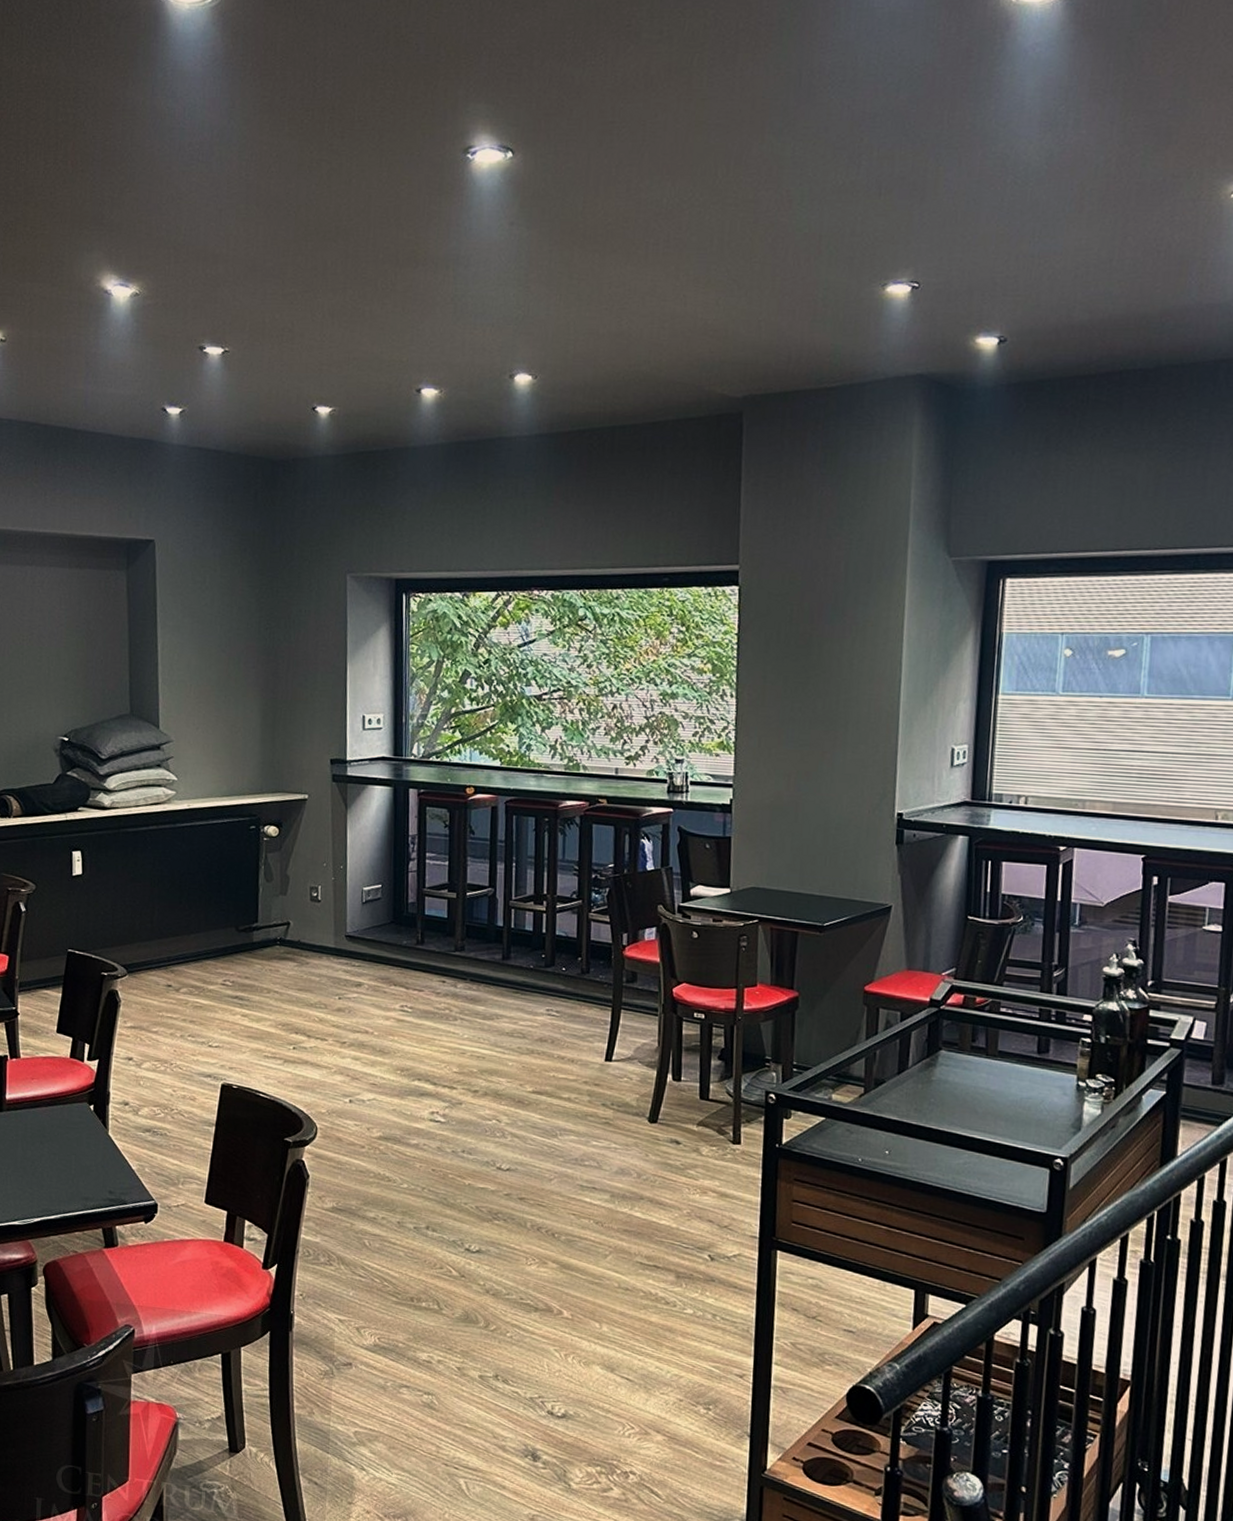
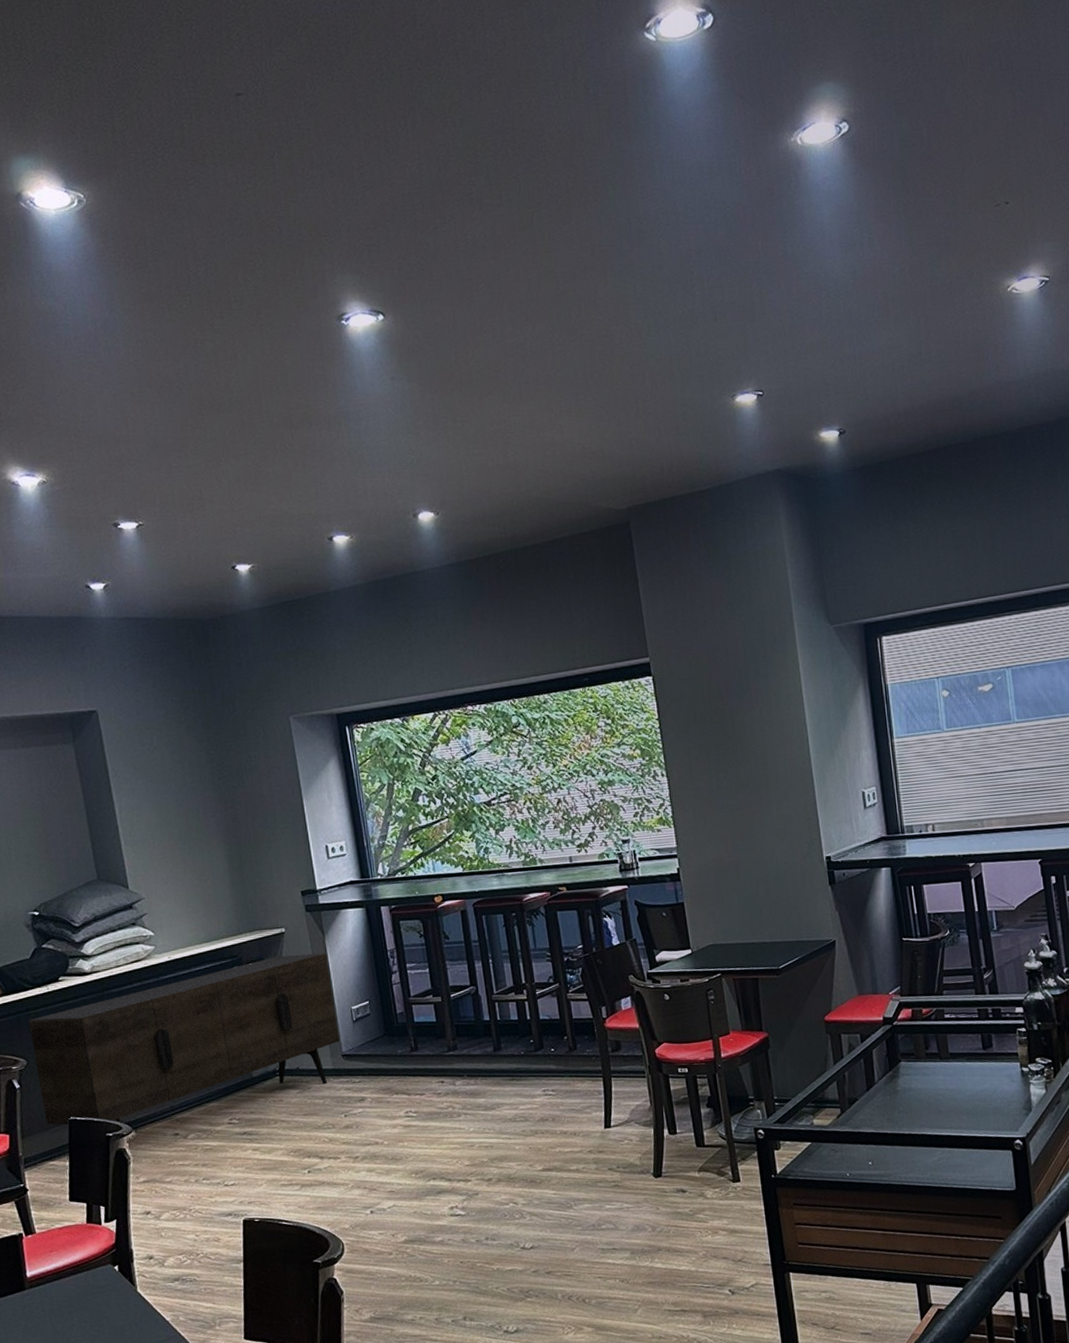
sideboard: none [43,822,347,965] -> present [28,953,340,1126]

